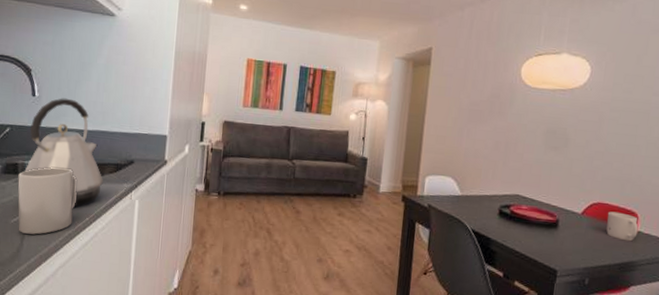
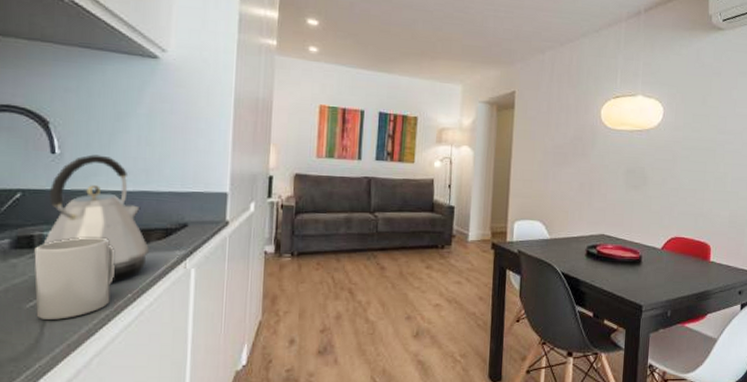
mug: present [606,211,639,242] -> none [684,244,711,272]

